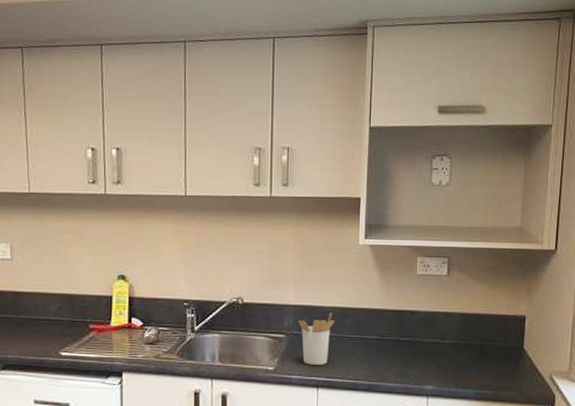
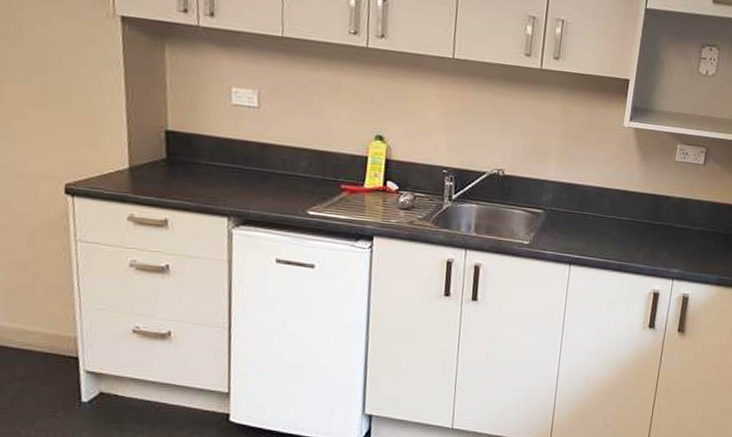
utensil holder: present [298,313,335,365] -> none [557,192,593,243]

